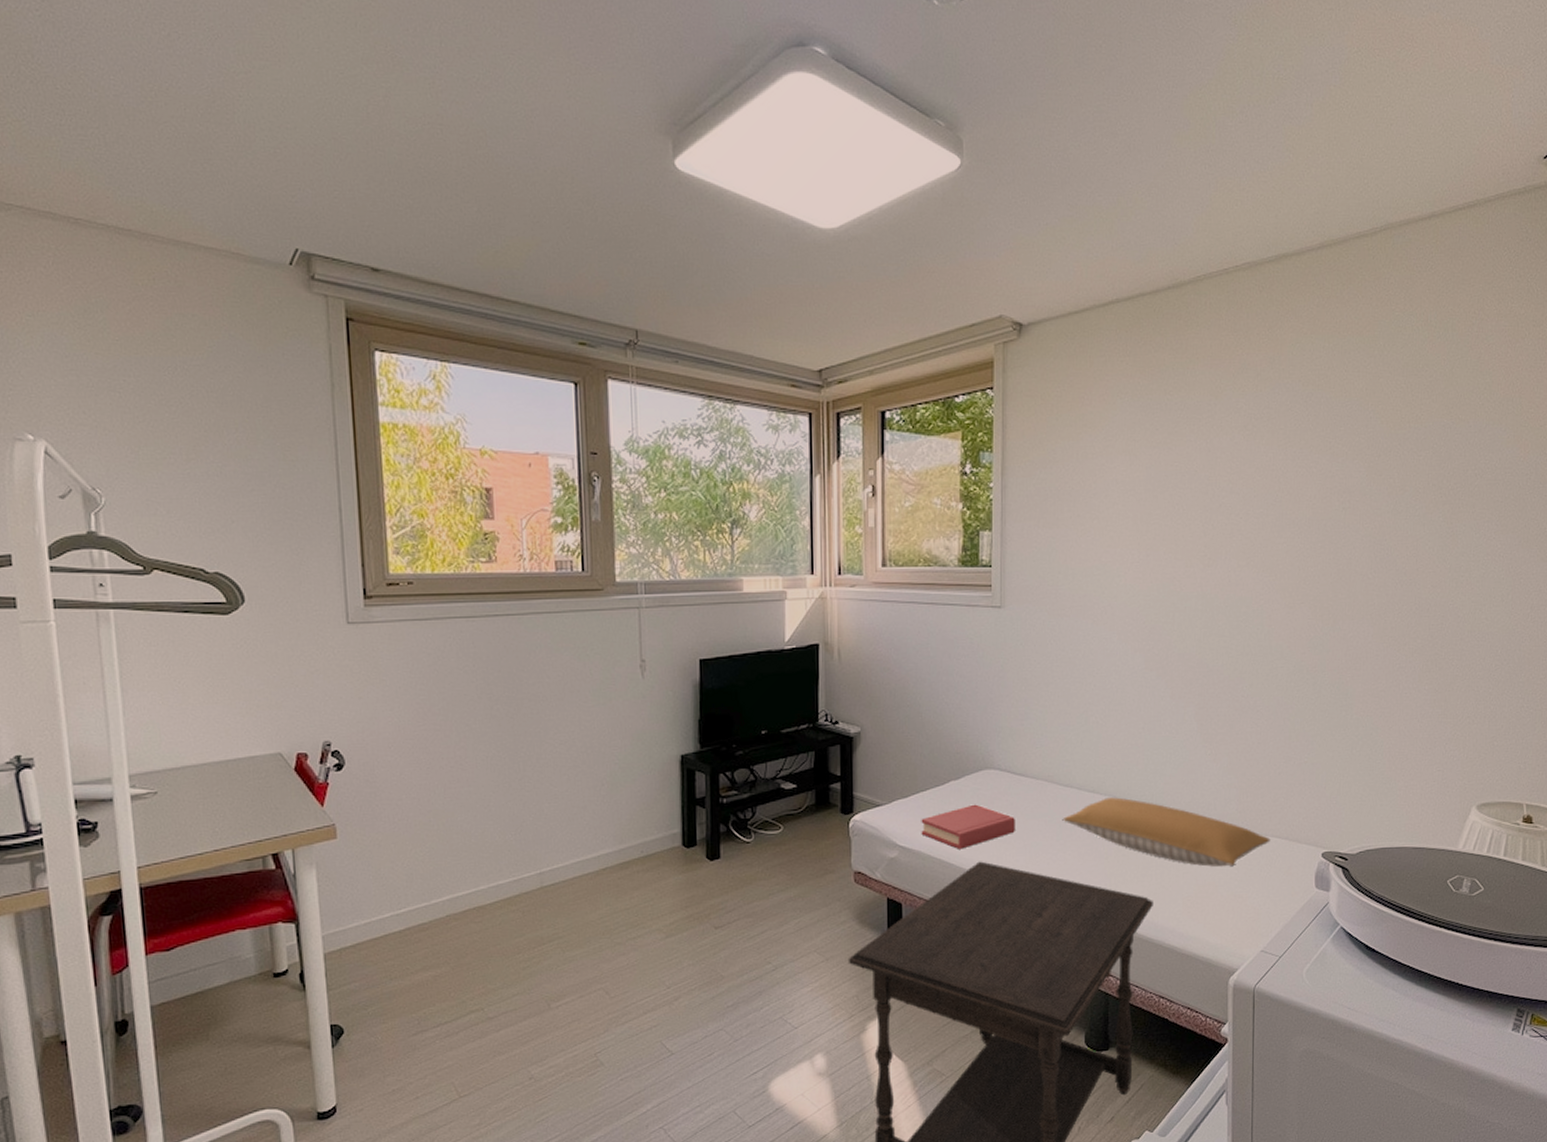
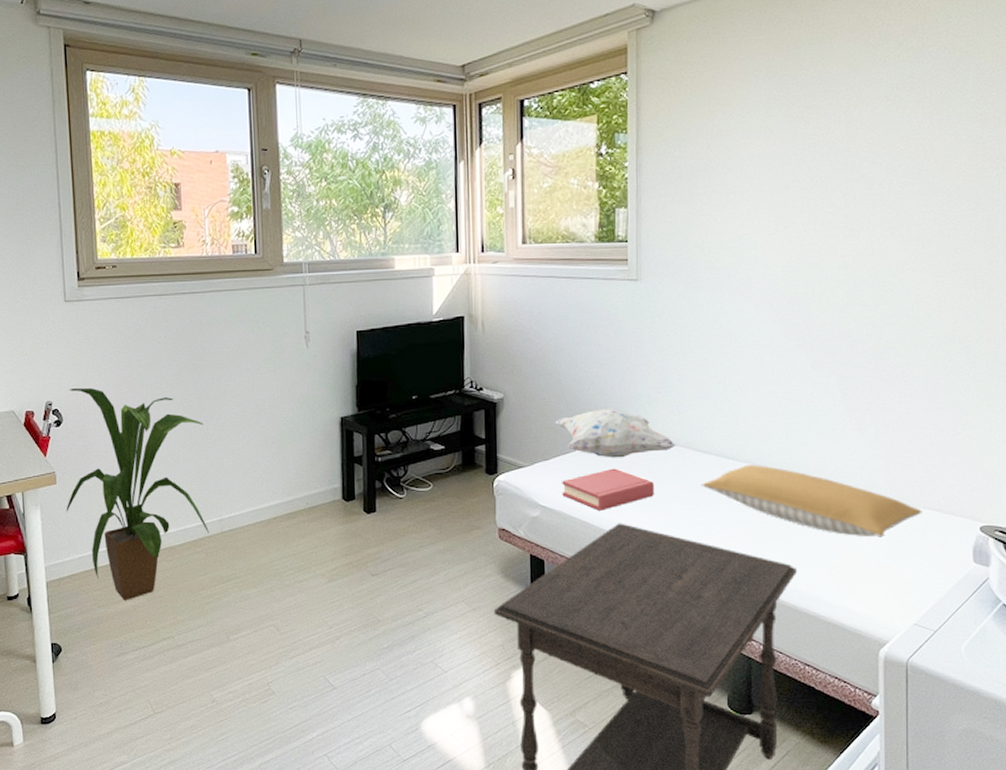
house plant: none [349,724,526,970] -> present [66,387,209,600]
decorative pillow: none [914,742,1038,794] -> present [555,408,676,458]

